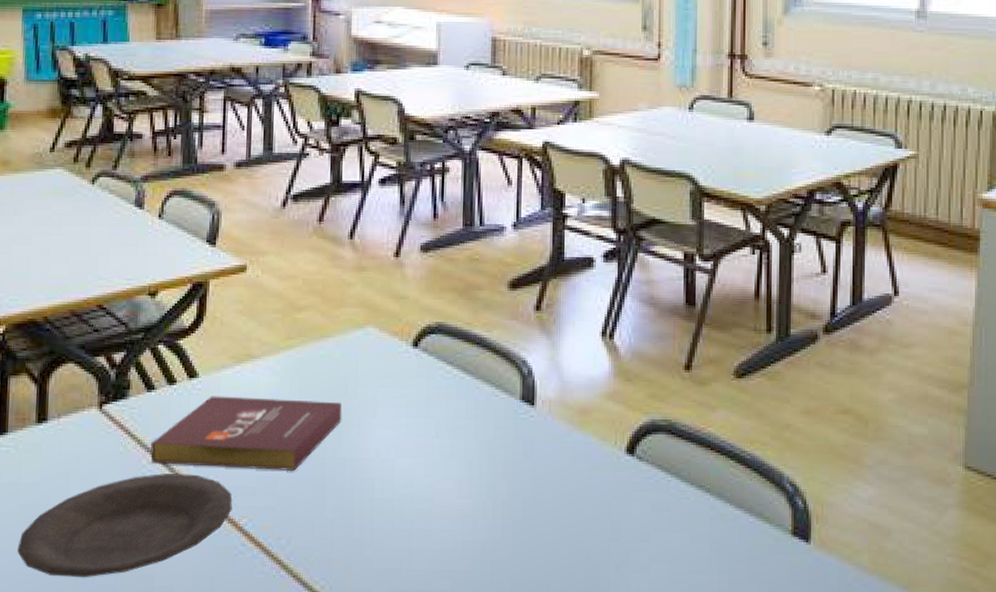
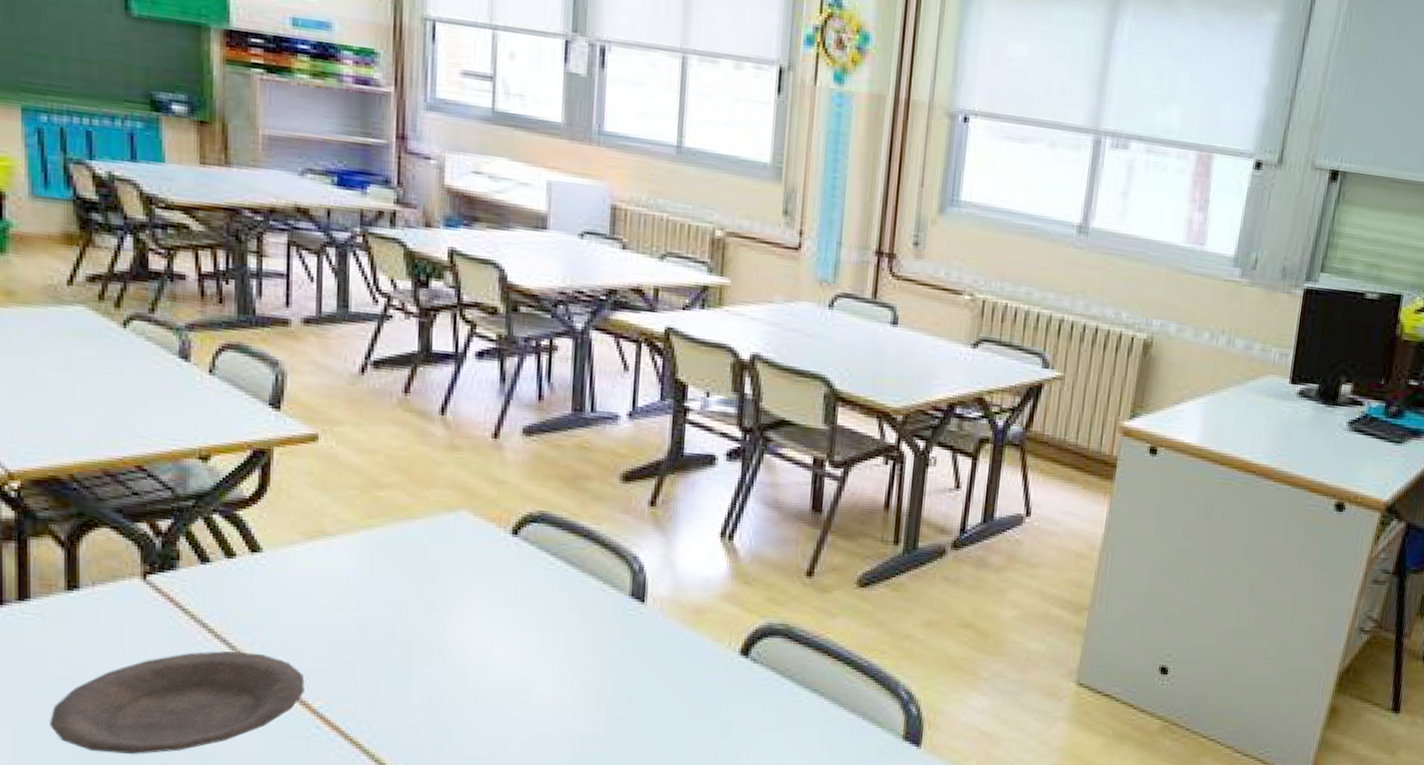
book: present [150,396,342,472] -> none [207,572,431,656]

